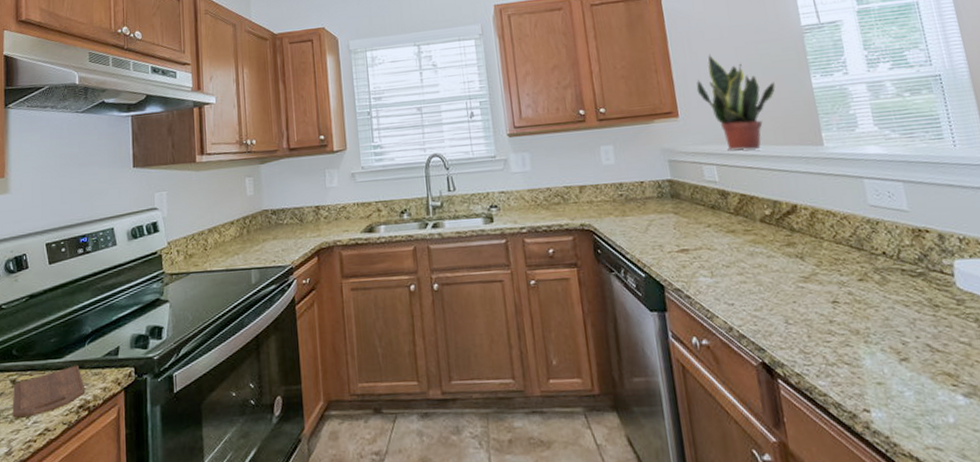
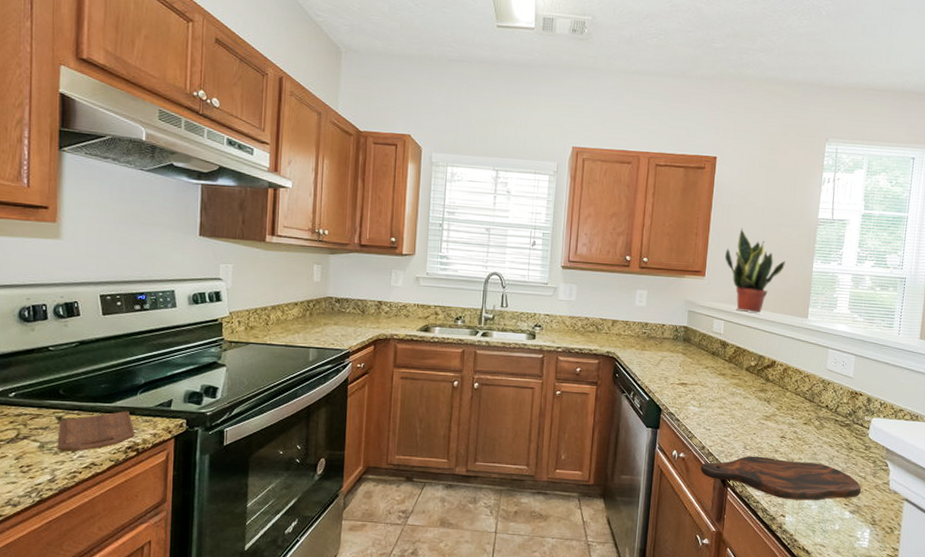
cutting board: none [734,331,971,387] -> present [701,456,861,501]

